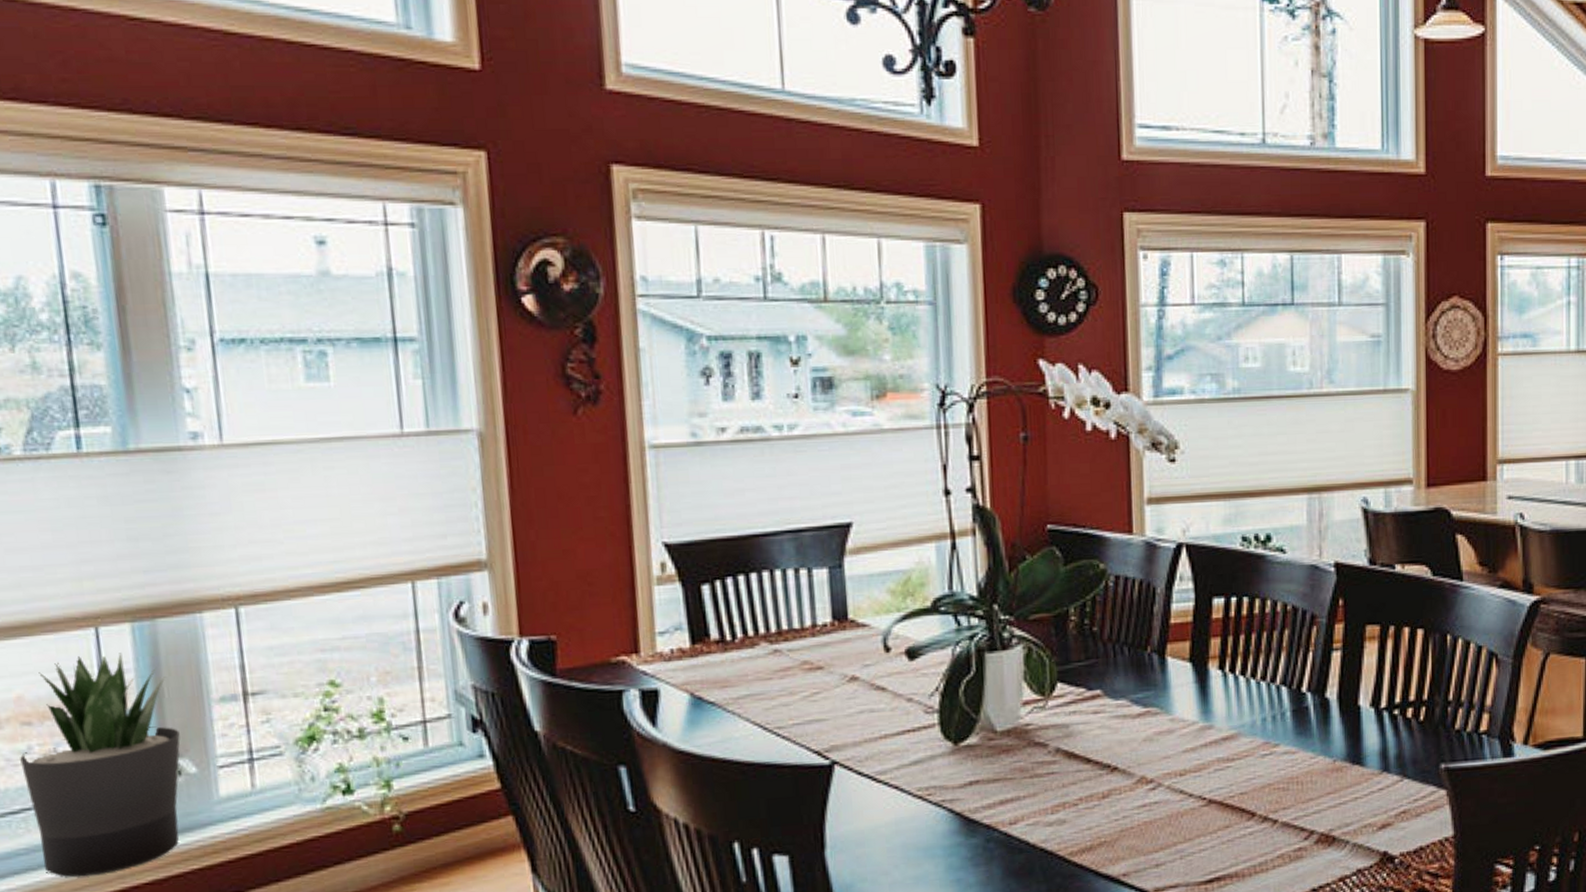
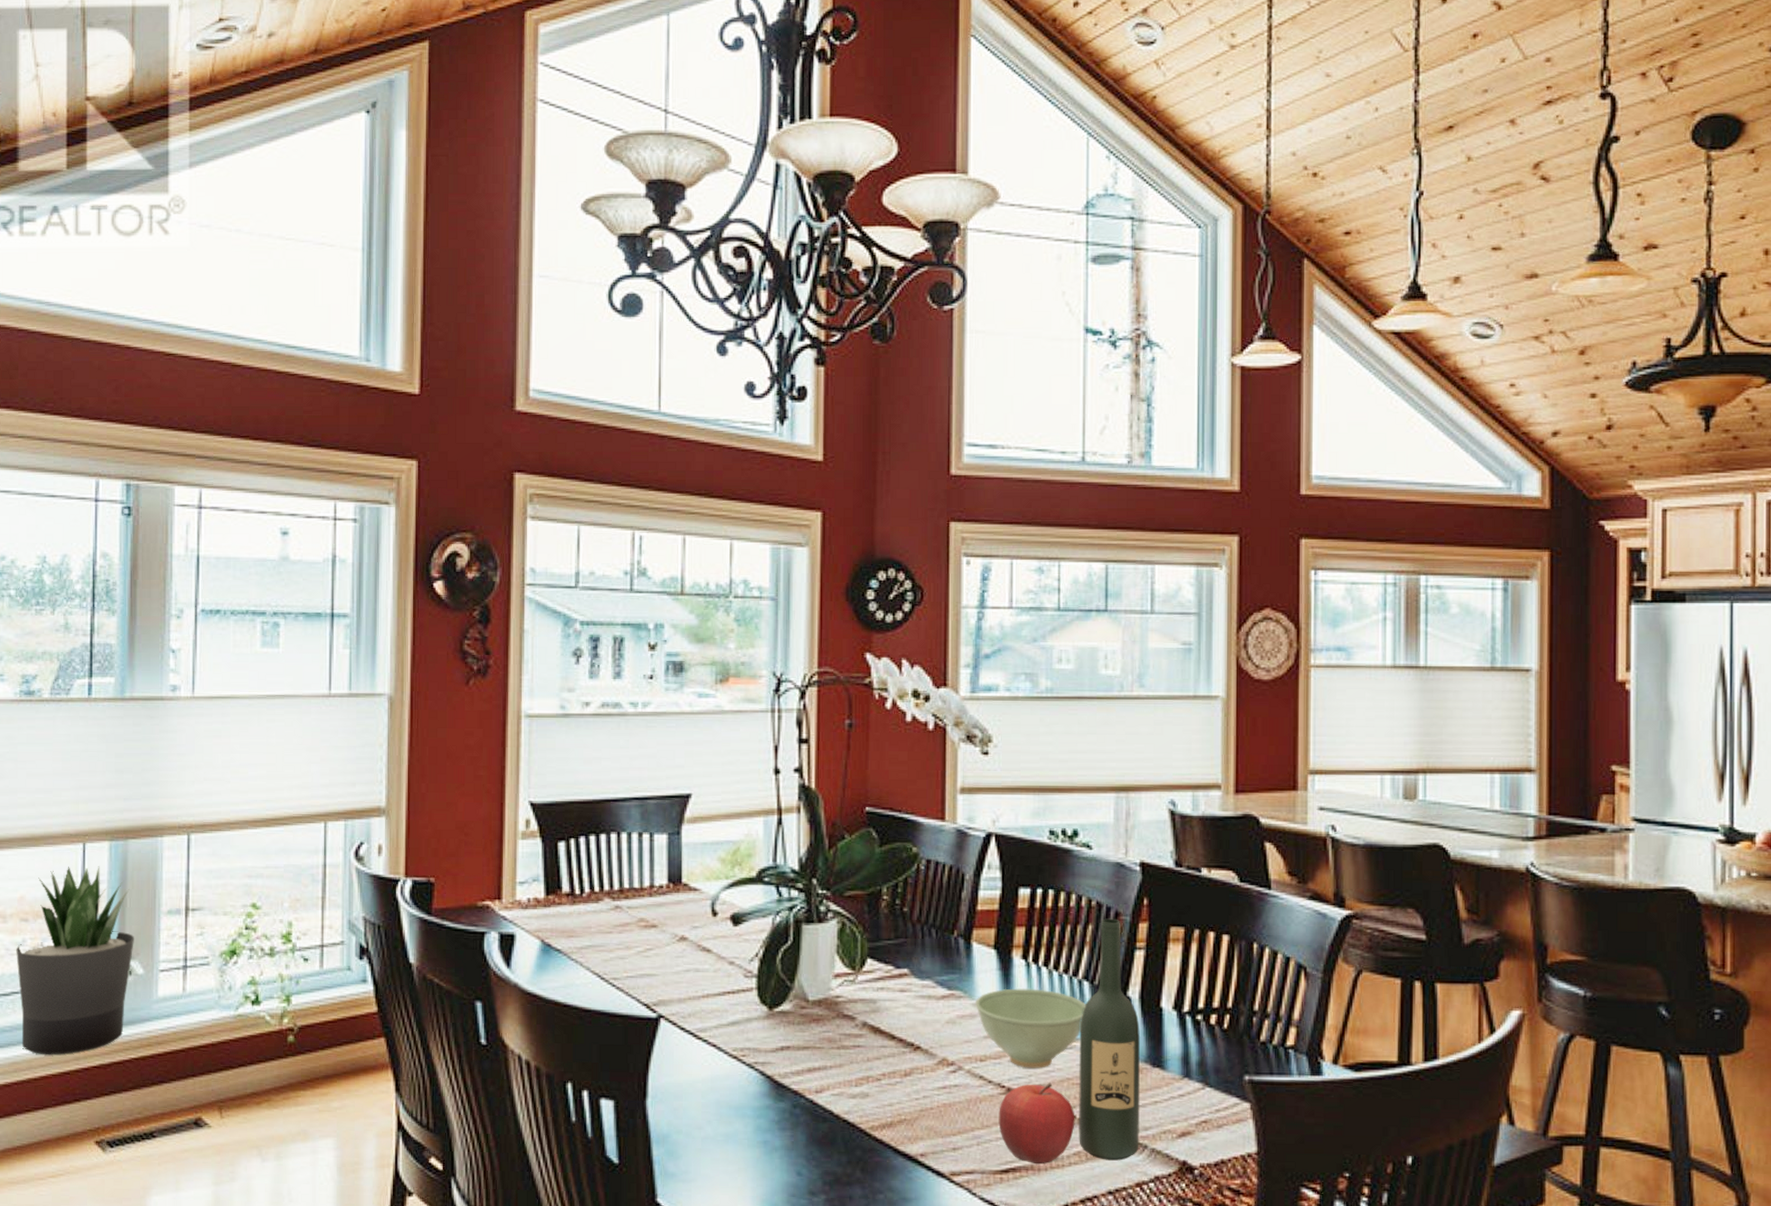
bowl: none [1172,698,1284,778] -> present [974,988,1085,1069]
fruit: none [1201,789,1278,871] -> present [998,1082,1075,1165]
wine bottle: none [1279,621,1341,860] -> present [1079,918,1140,1161]

